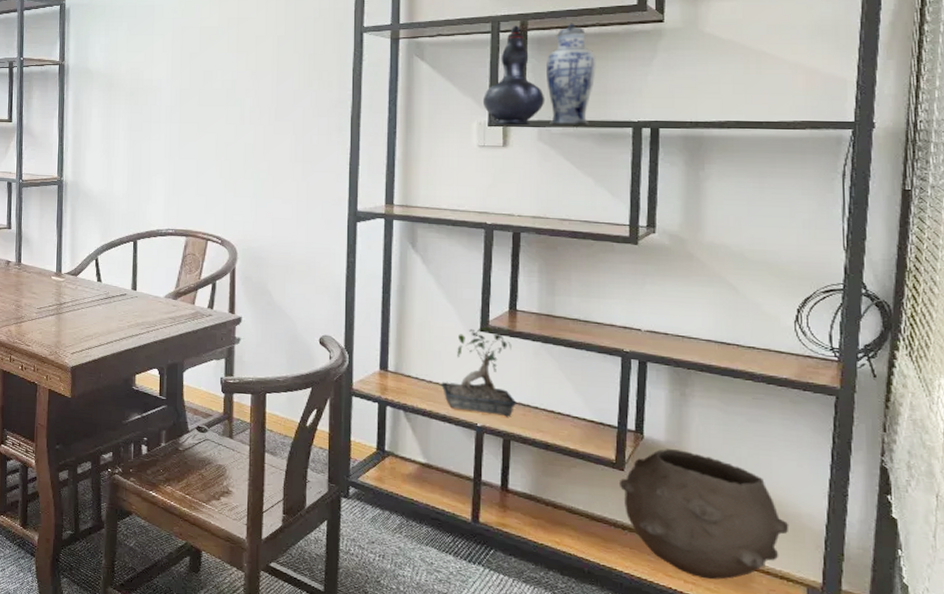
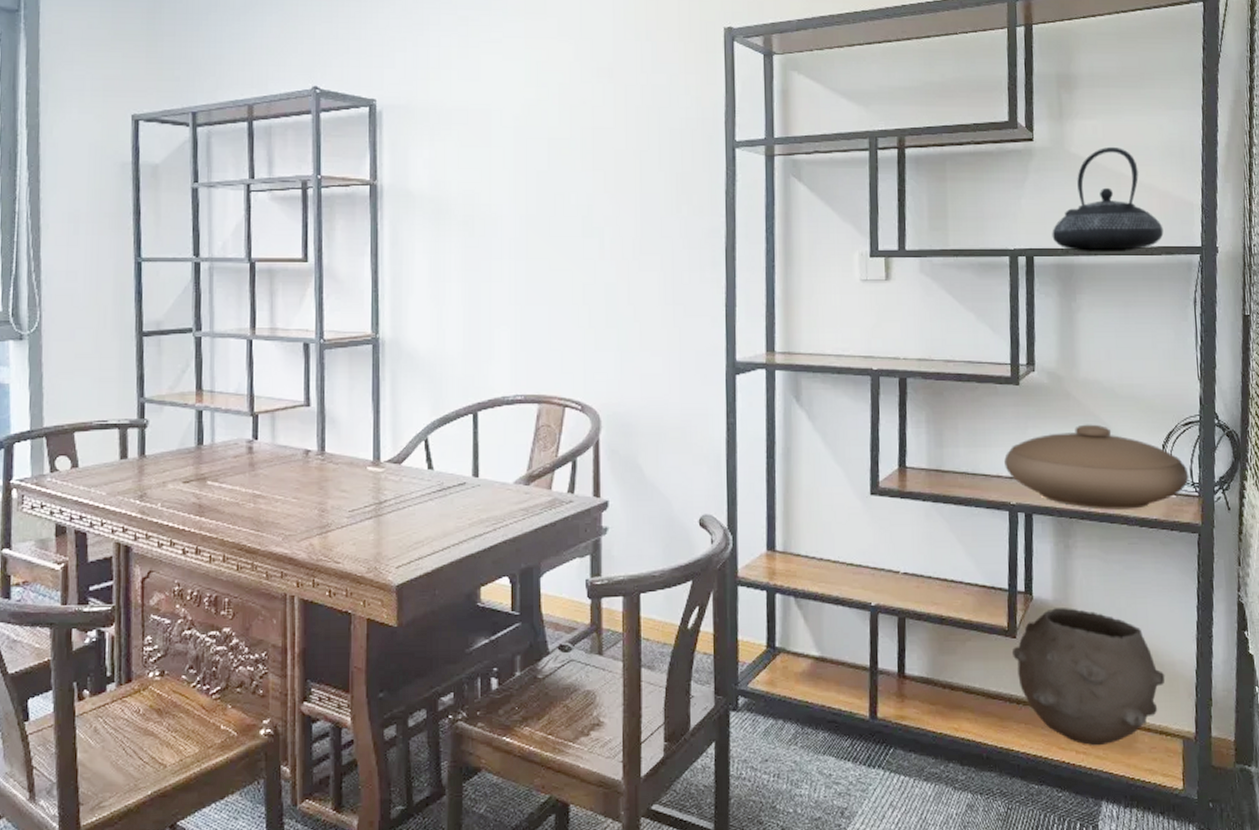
bonsai tree: present [441,327,517,417] -> none [832,489,911,592]
decorative vase: present [482,25,545,126] -> none [863,142,926,256]
ginger jar: present [545,23,596,126] -> none [924,140,973,255]
decorative bowl: none [619,284,828,367] -> present [1004,424,1189,510]
teapot: none [680,26,809,126] -> present [1052,146,1164,253]

